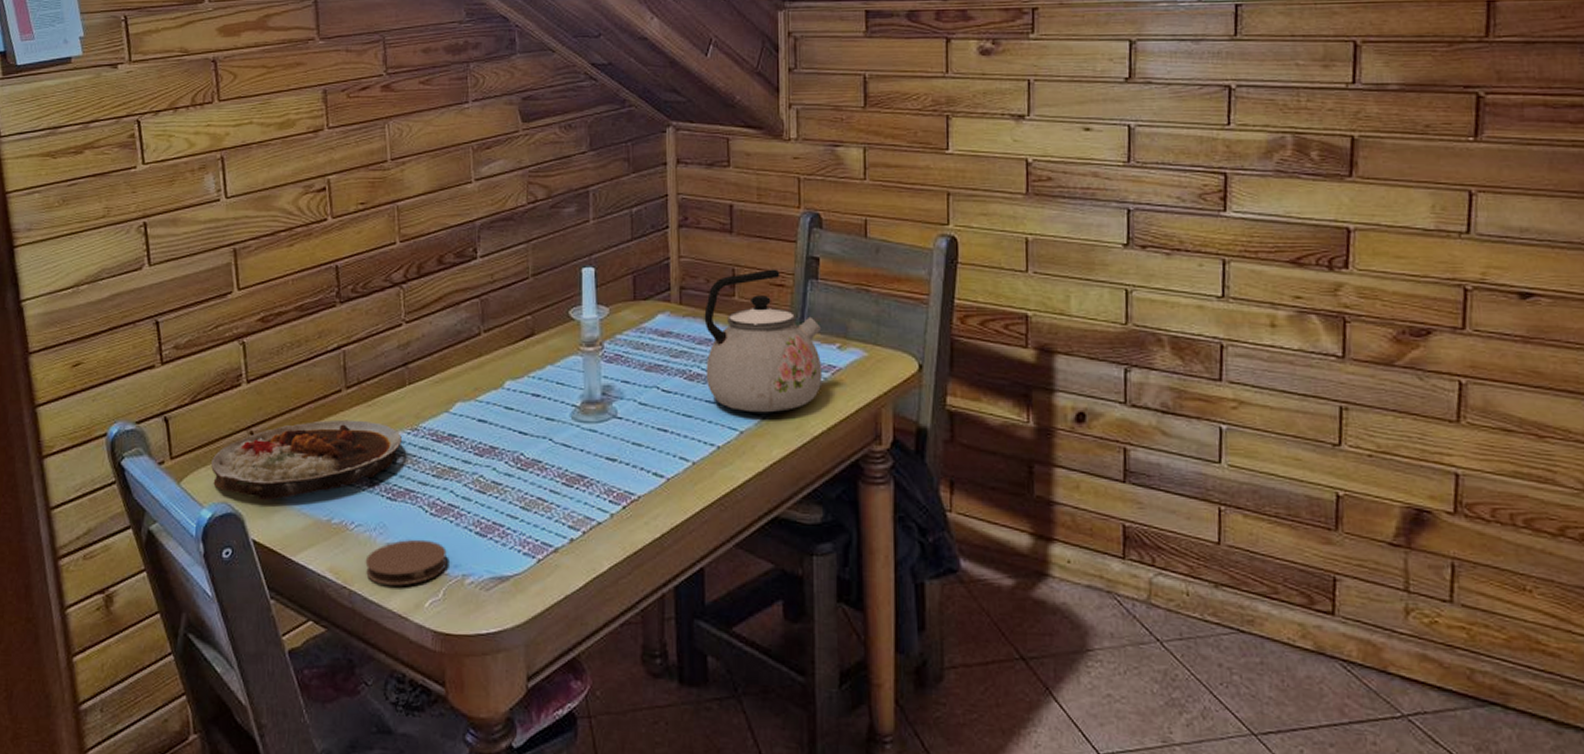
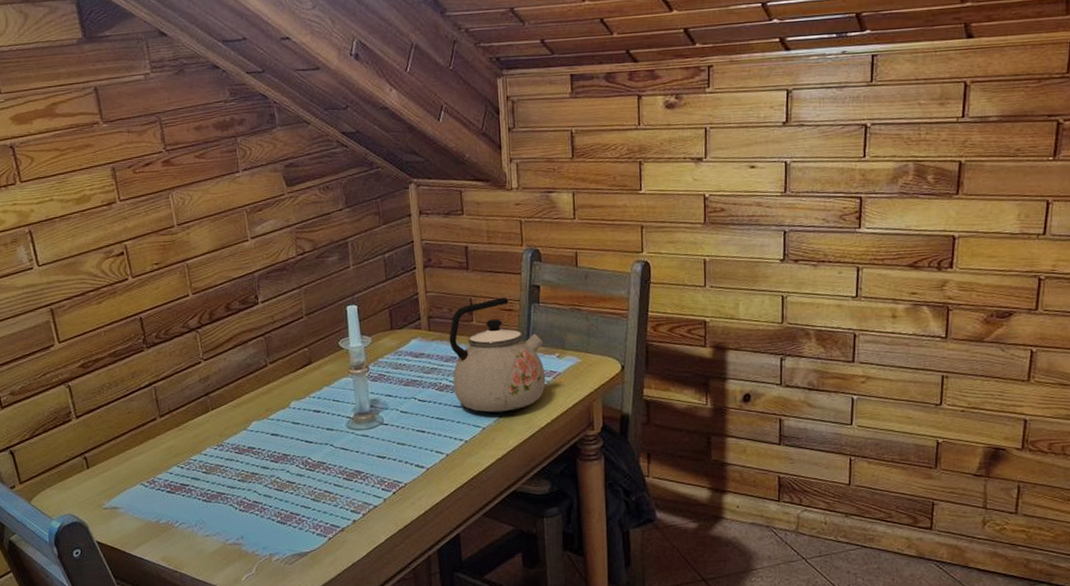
plate: present [211,419,402,501] -> none [54,441,211,511]
coaster: present [365,539,448,586] -> none [190,530,257,567]

